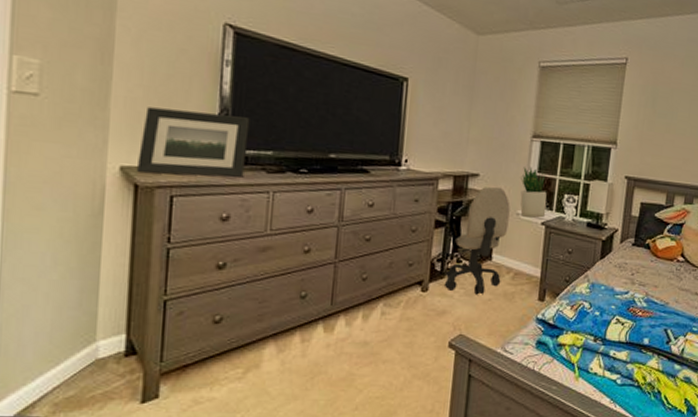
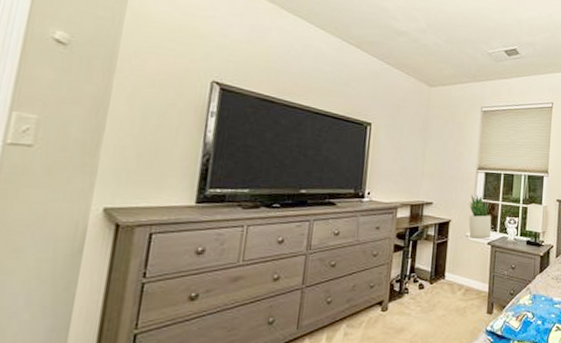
picture frame: present [136,107,250,177] -> none [118,154,230,214]
office chair: present [444,187,510,295] -> none [402,213,460,312]

